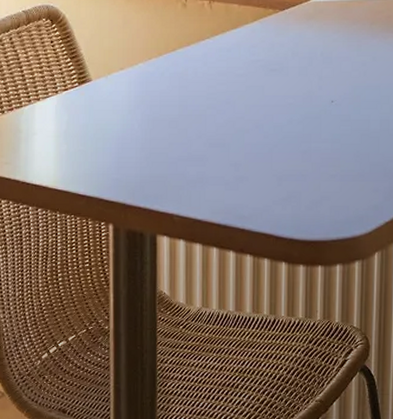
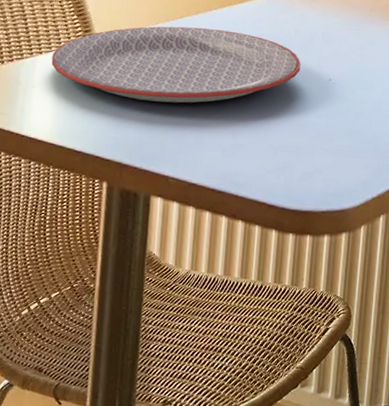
plate: none [49,59,300,139] -> present [51,26,301,103]

